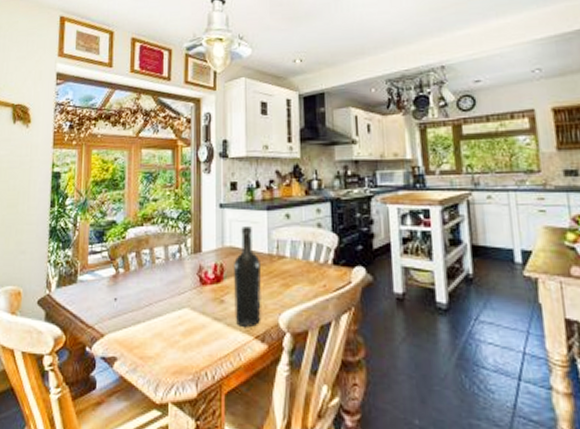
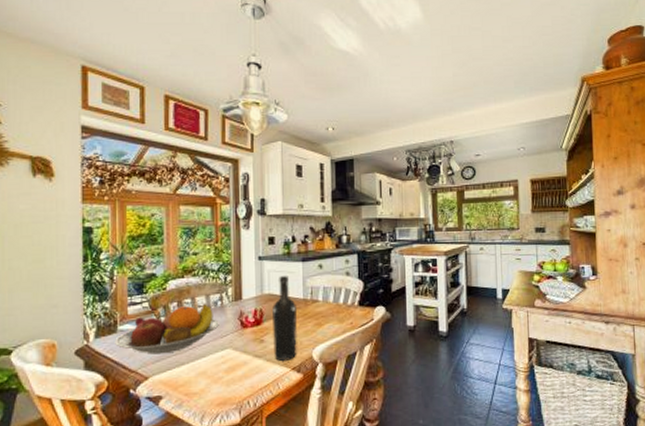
fruit bowl: none [74,254,177,309] -> present [115,303,219,355]

